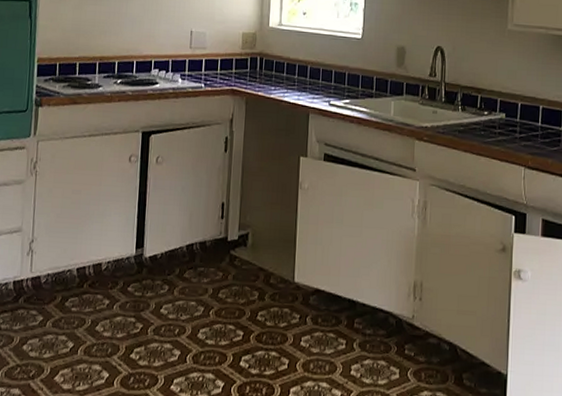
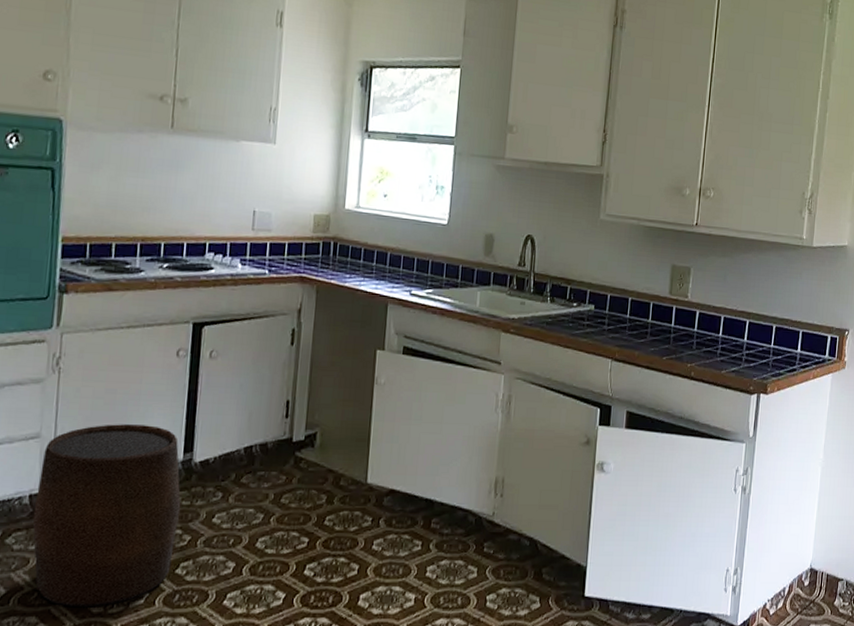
stool: none [16,221,134,383] -> present [32,424,181,606]

